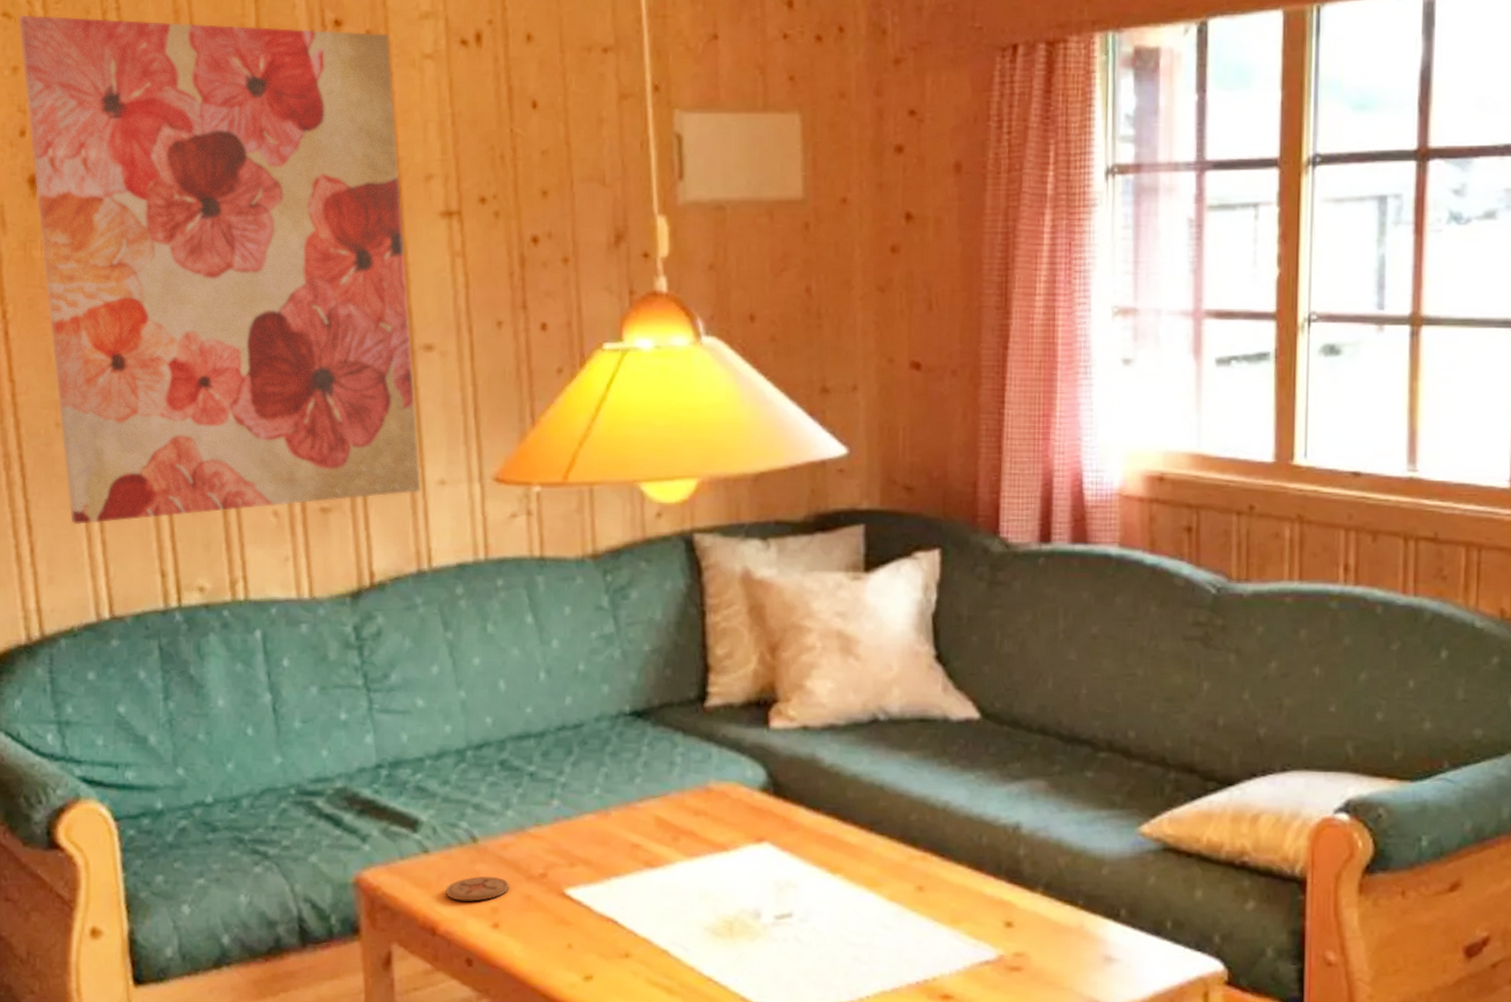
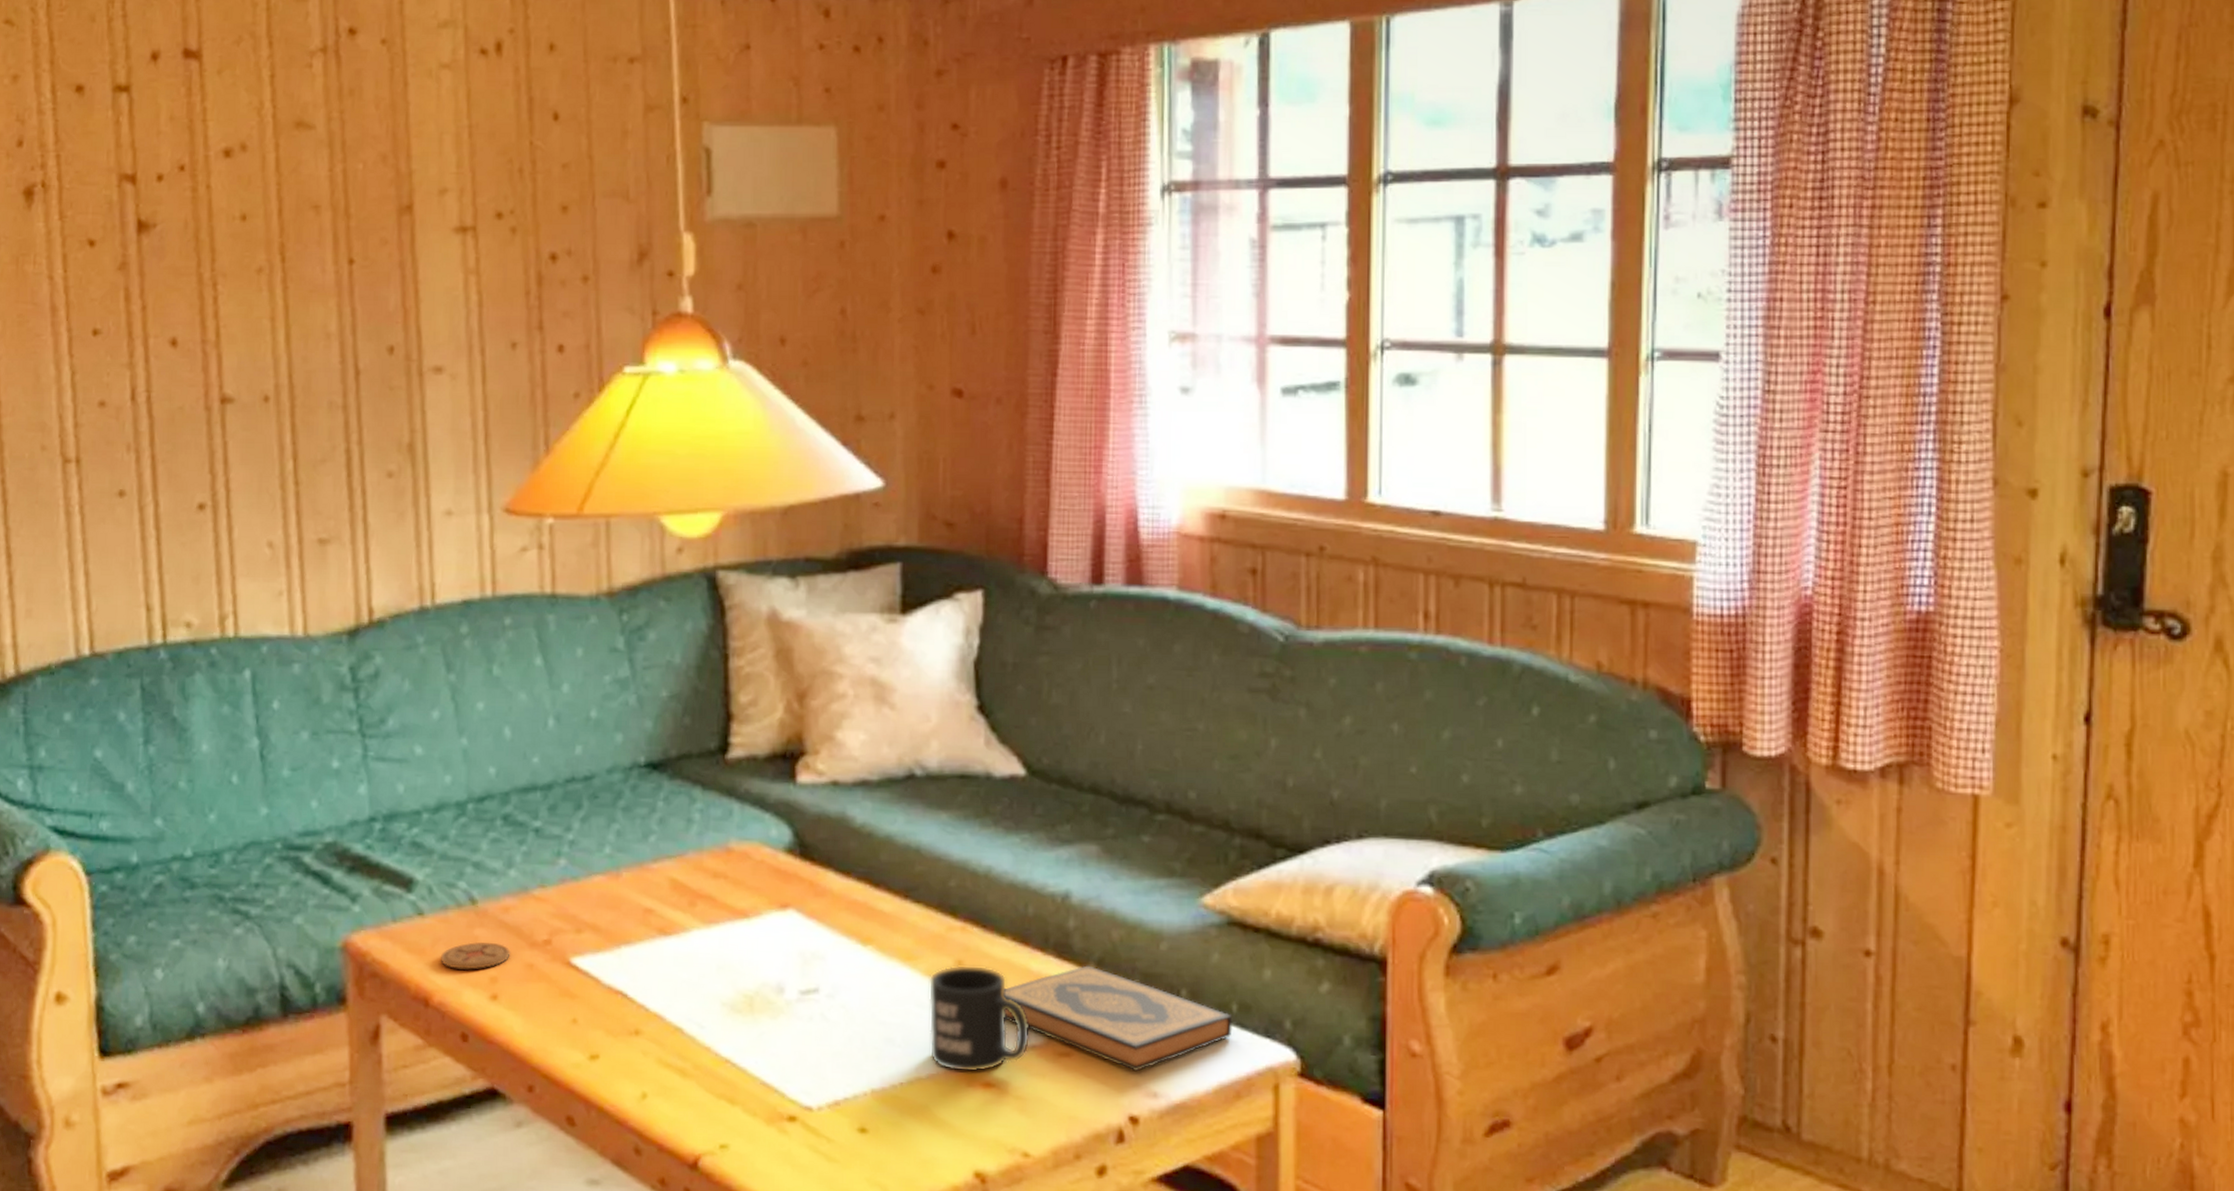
wall art: present [18,14,421,525] -> none [21,22,426,555]
mug: none [892,890,985,987] -> present [928,964,1031,1073]
hardback book: none [960,889,1167,983] -> present [1004,965,1233,1072]

